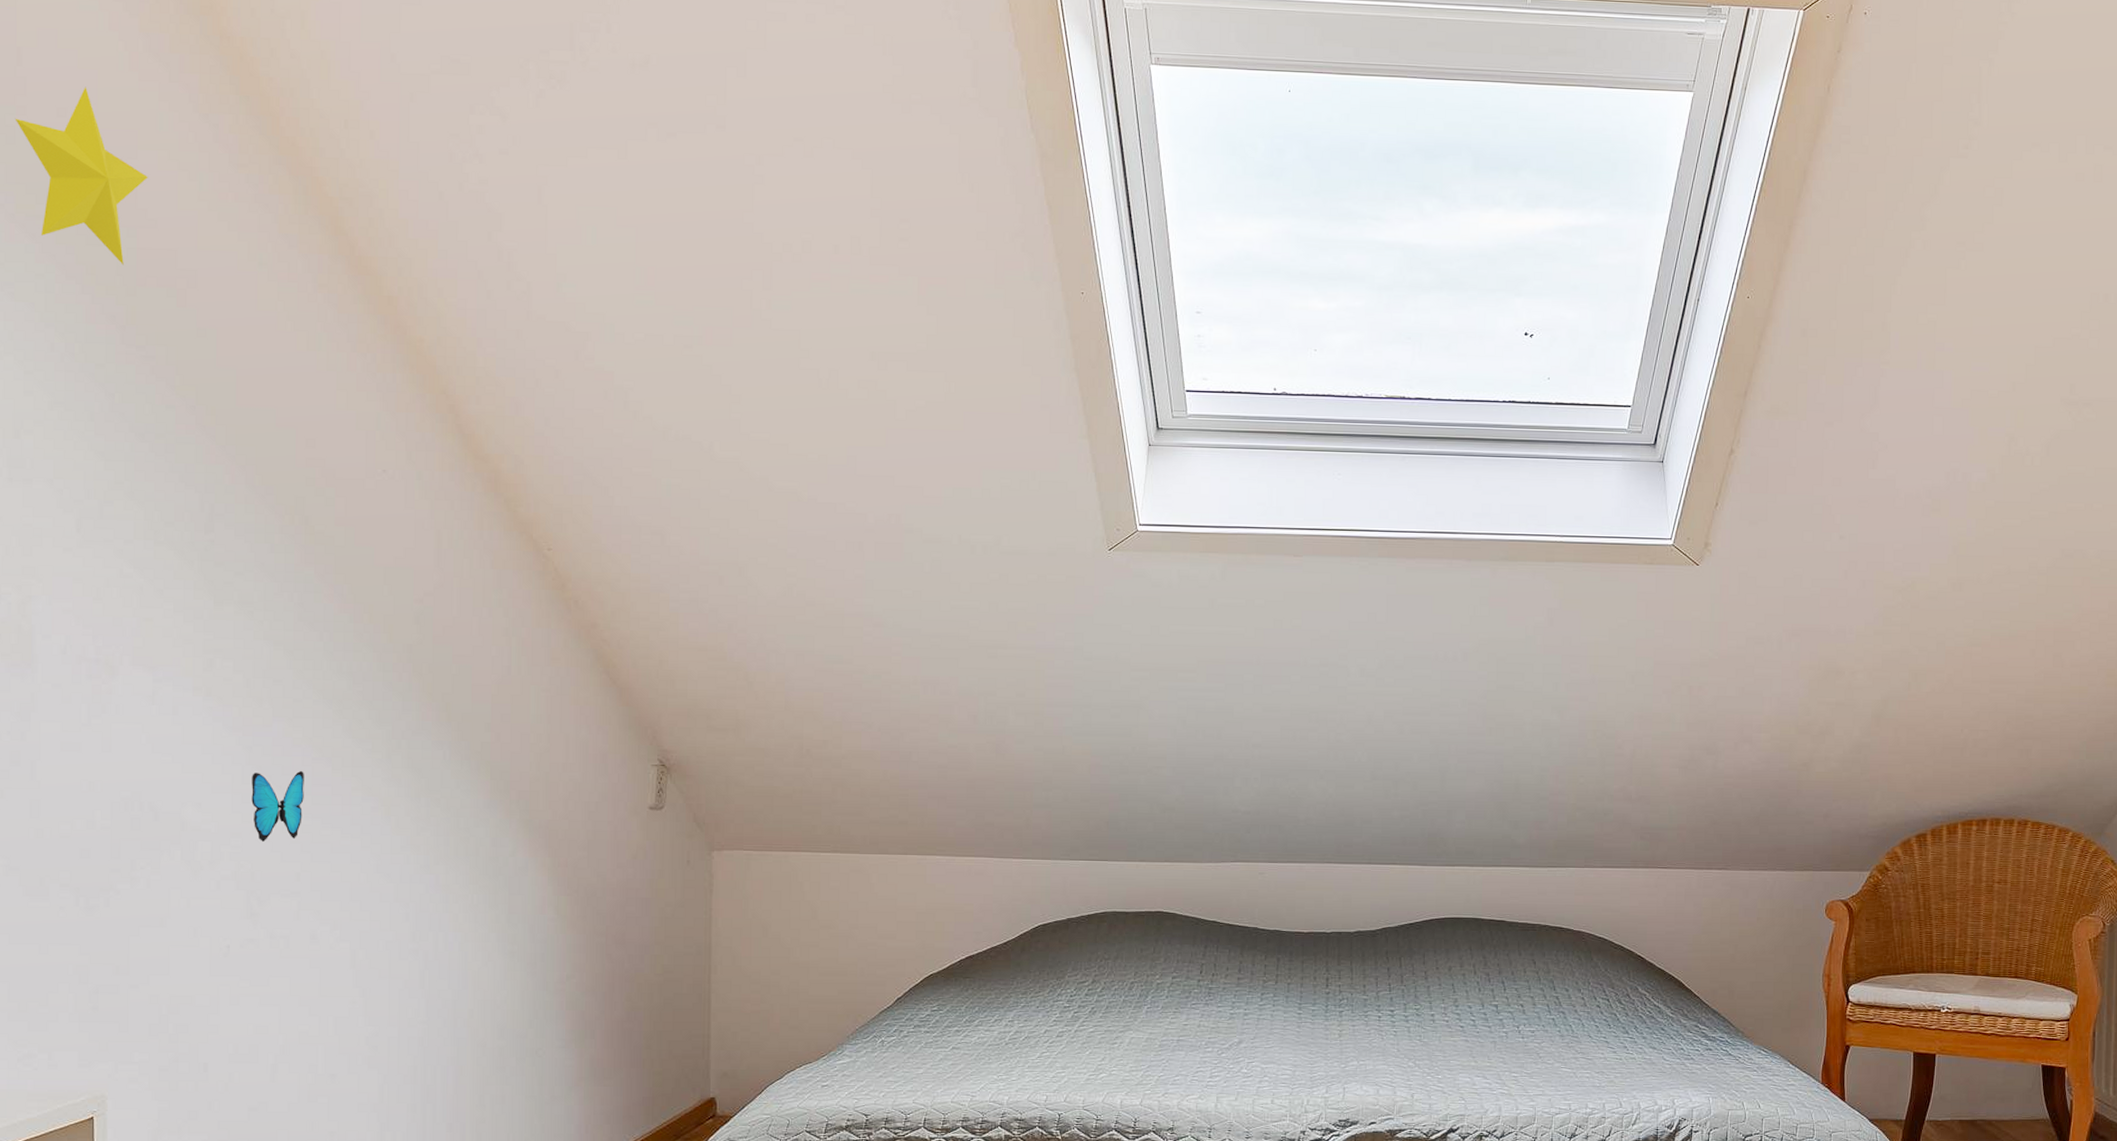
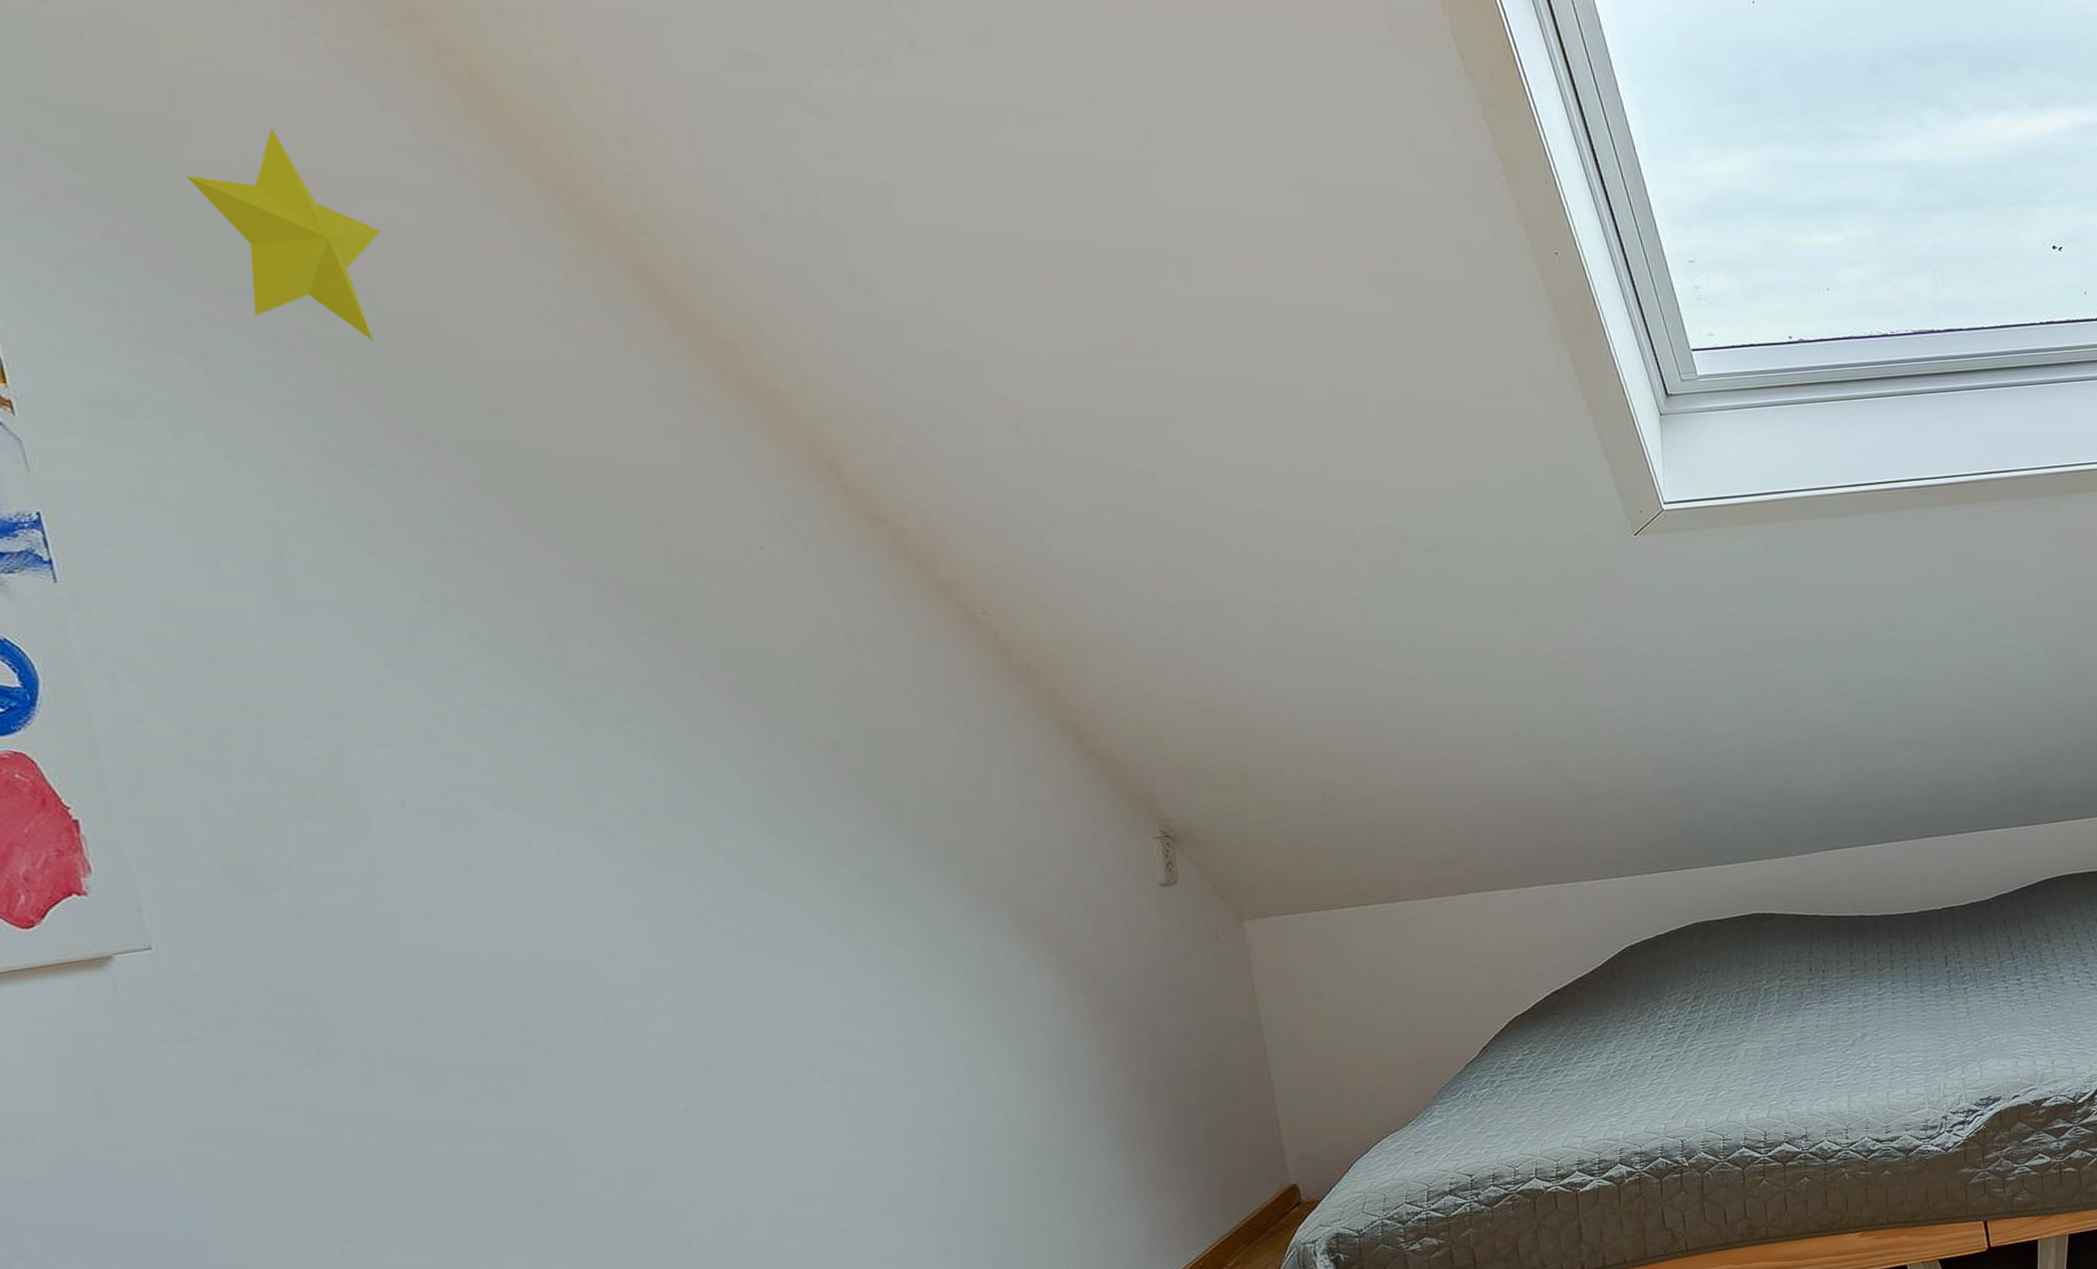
decorative butterfly: present [251,770,304,843] -> none [672,901,746,988]

